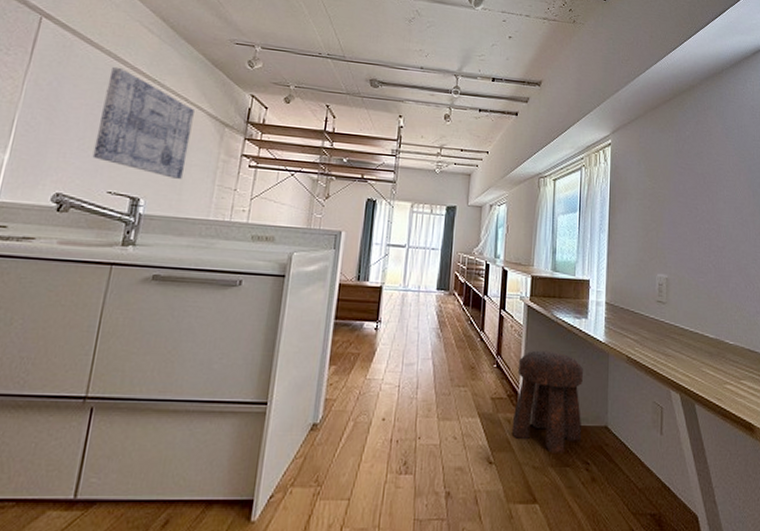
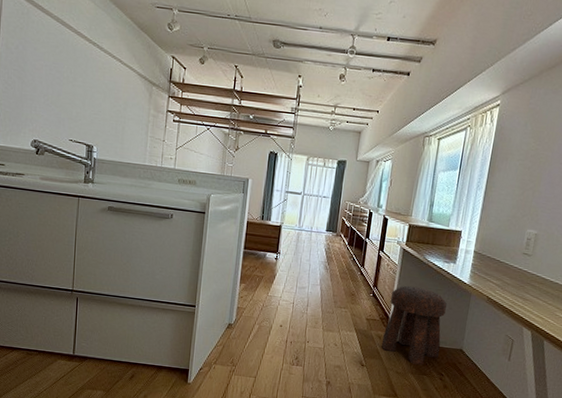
wall art: present [92,66,194,179] -> none [55,31,127,130]

